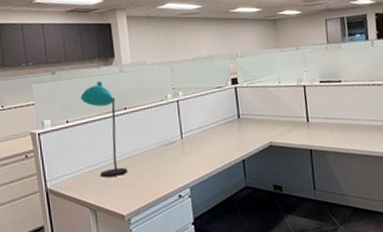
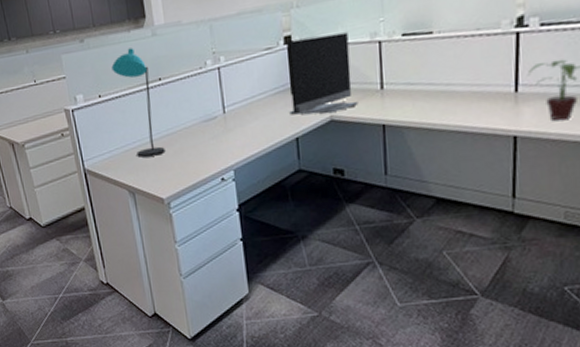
monitor: none [232,78,291,141] -> present [285,32,358,115]

